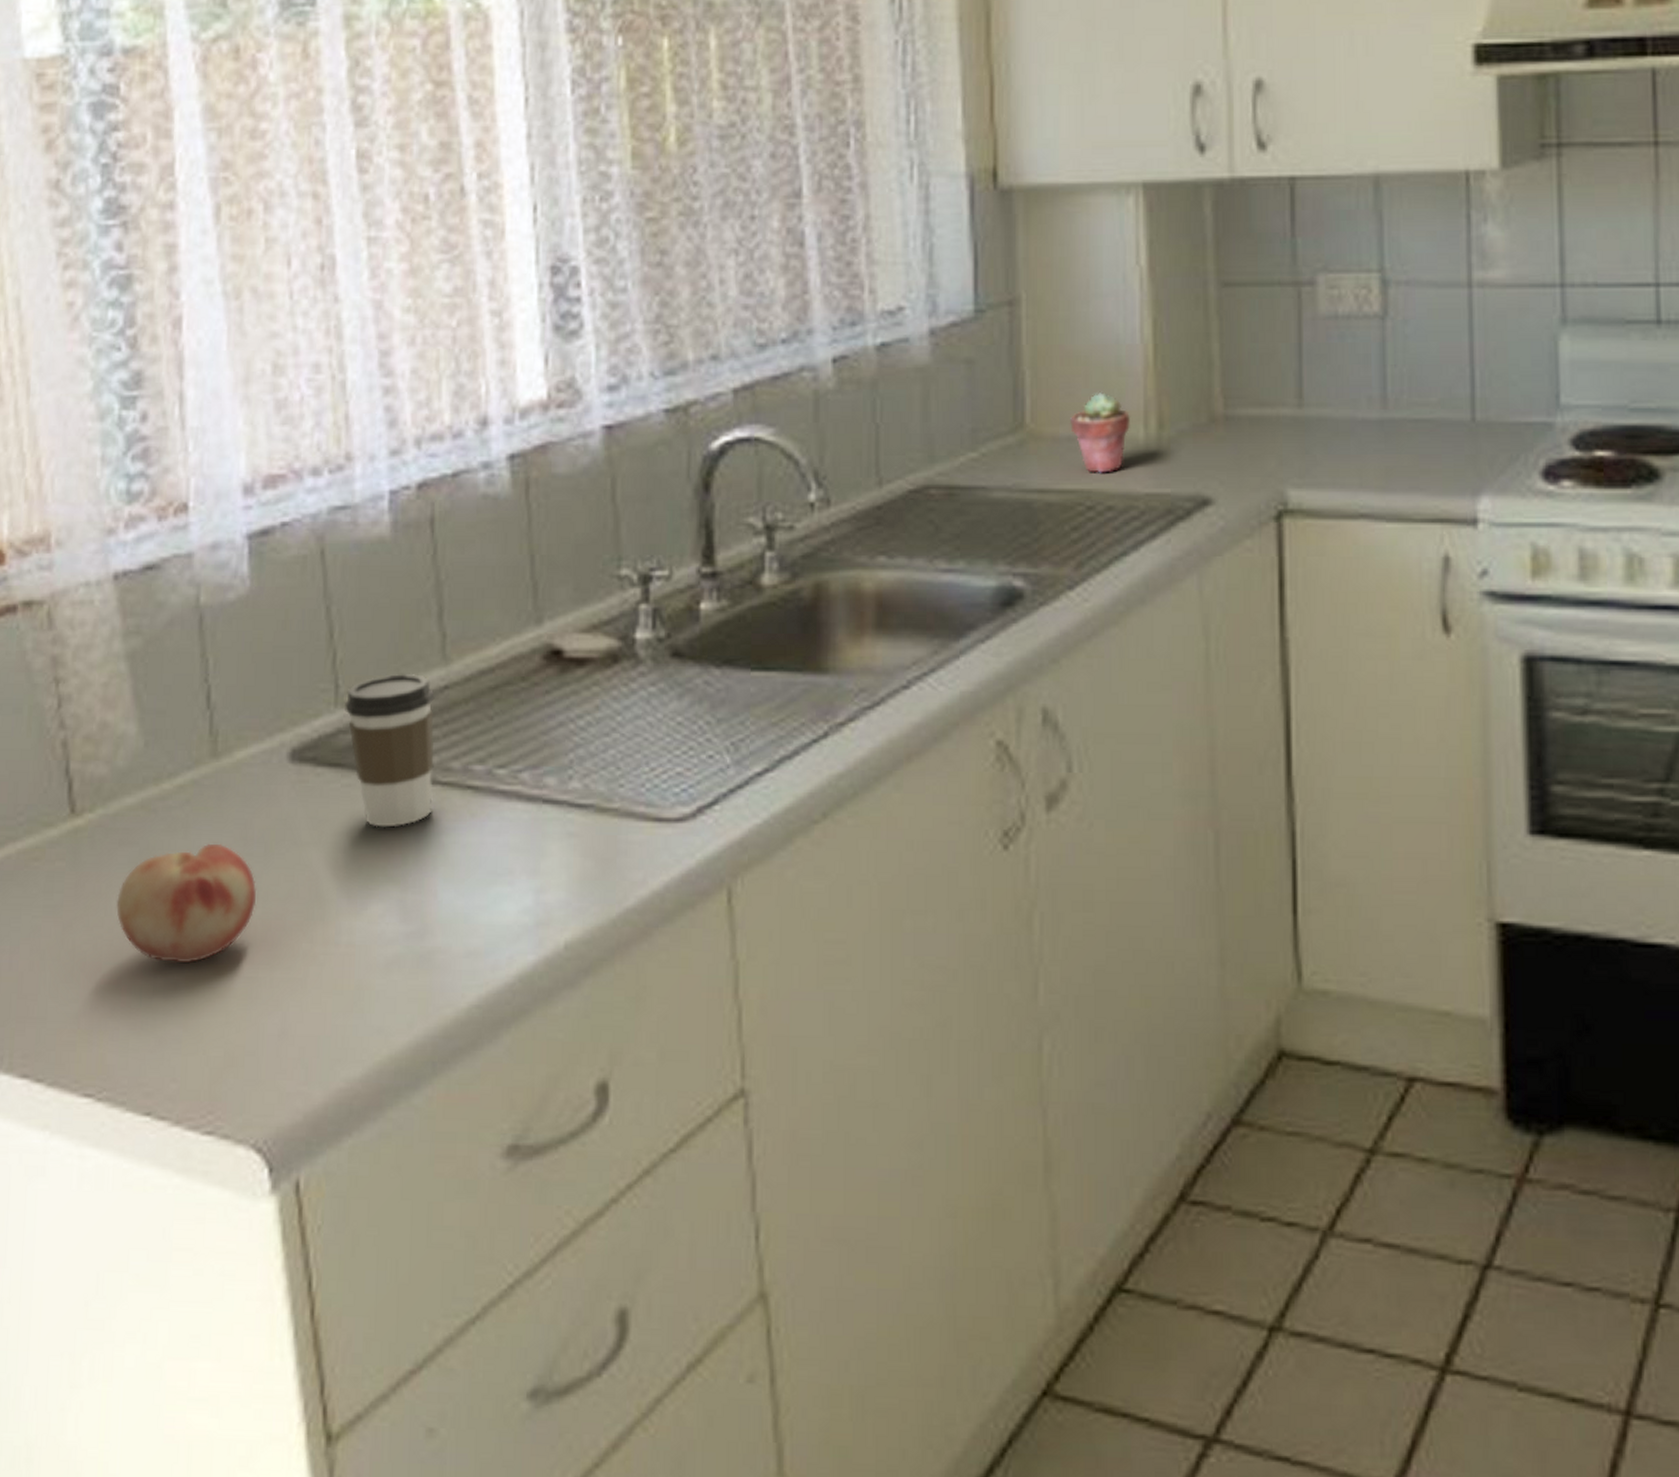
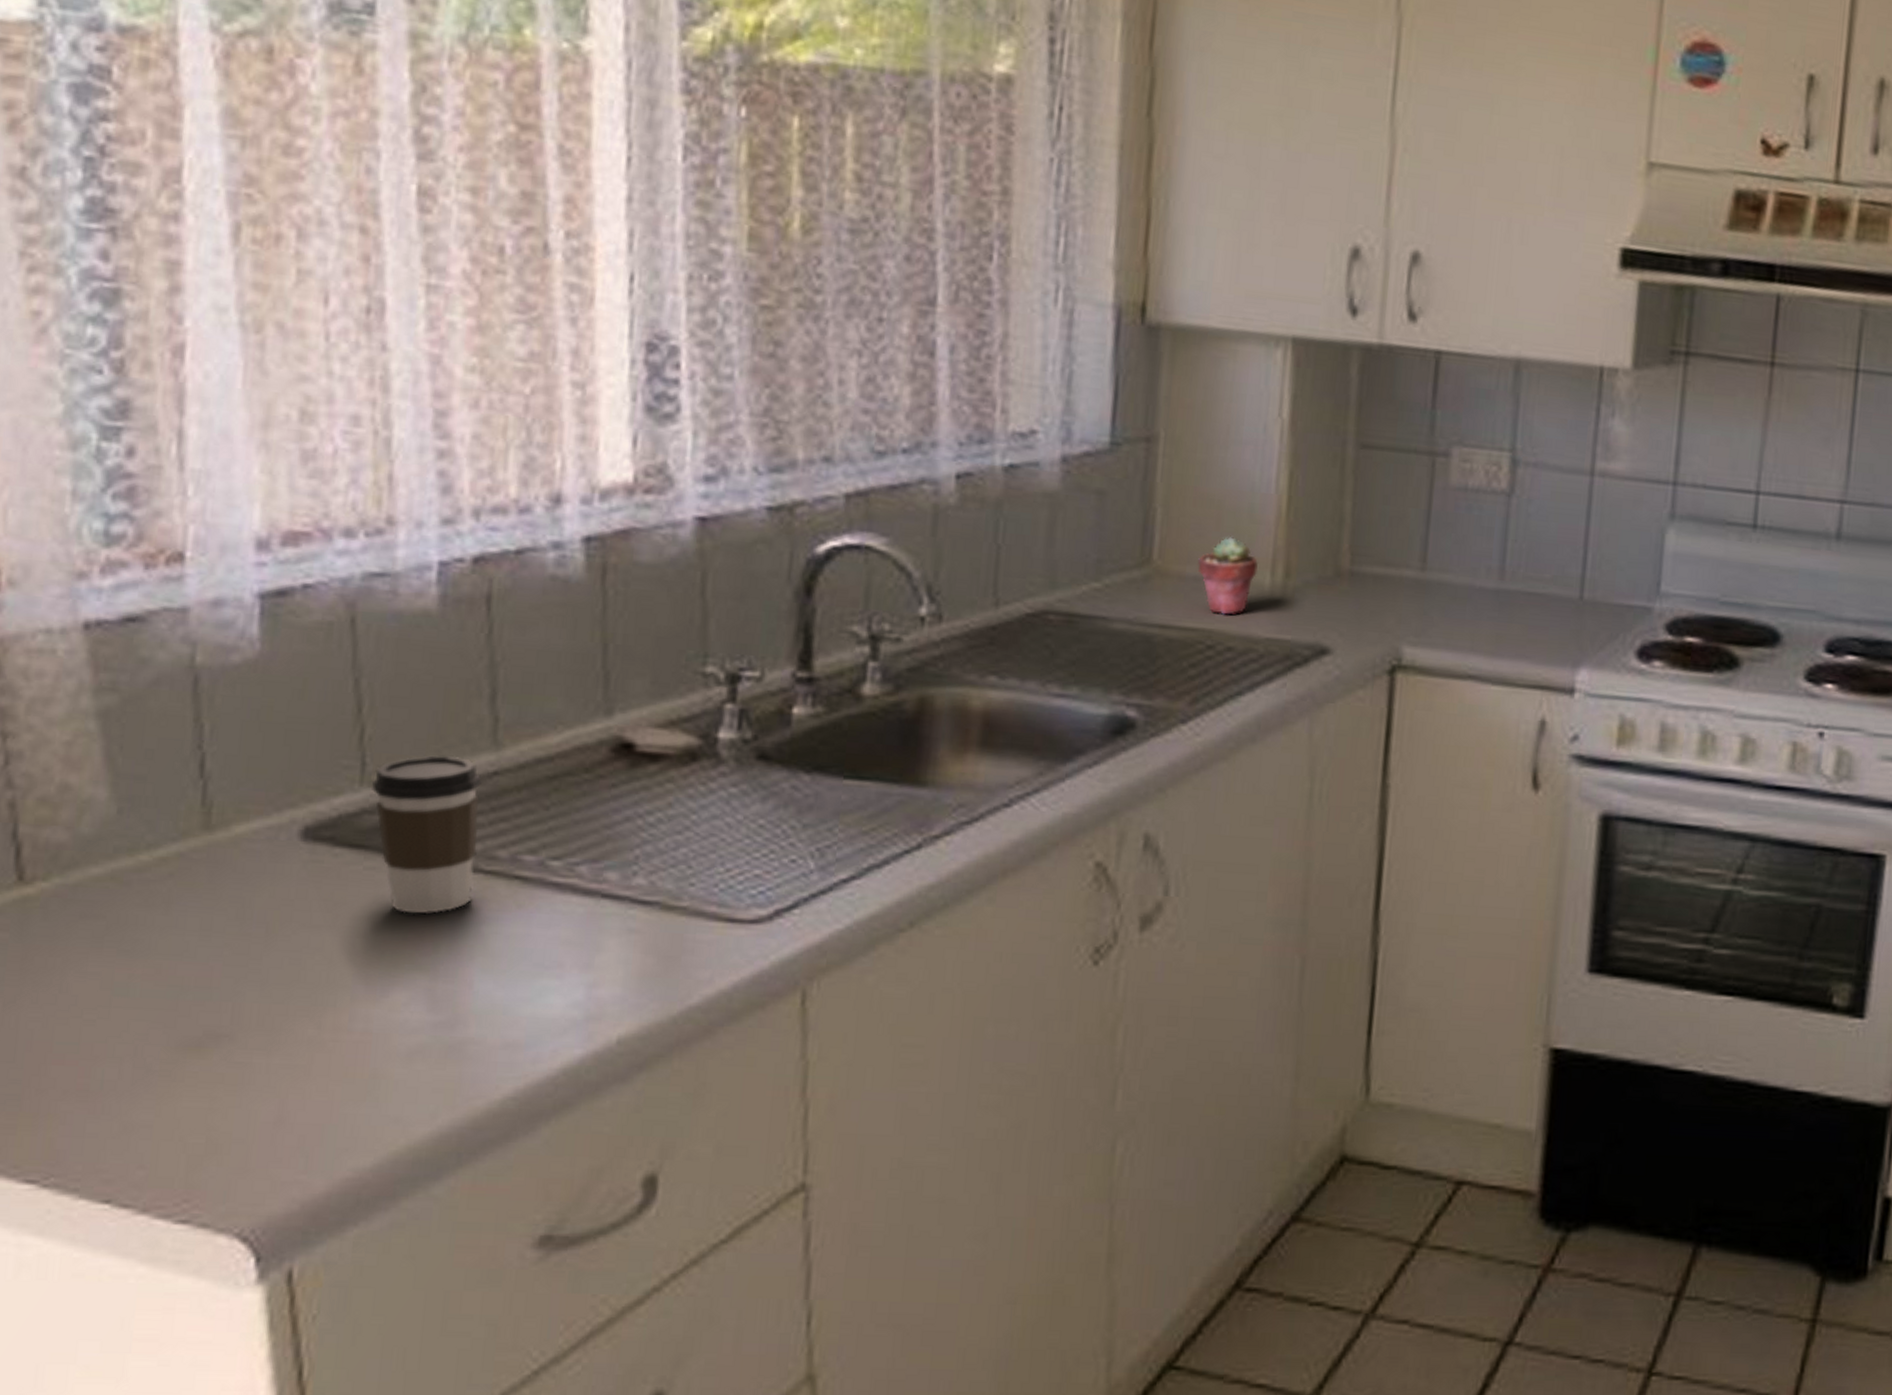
fruit: present [116,843,257,964] -> none [74,920,255,1047]

